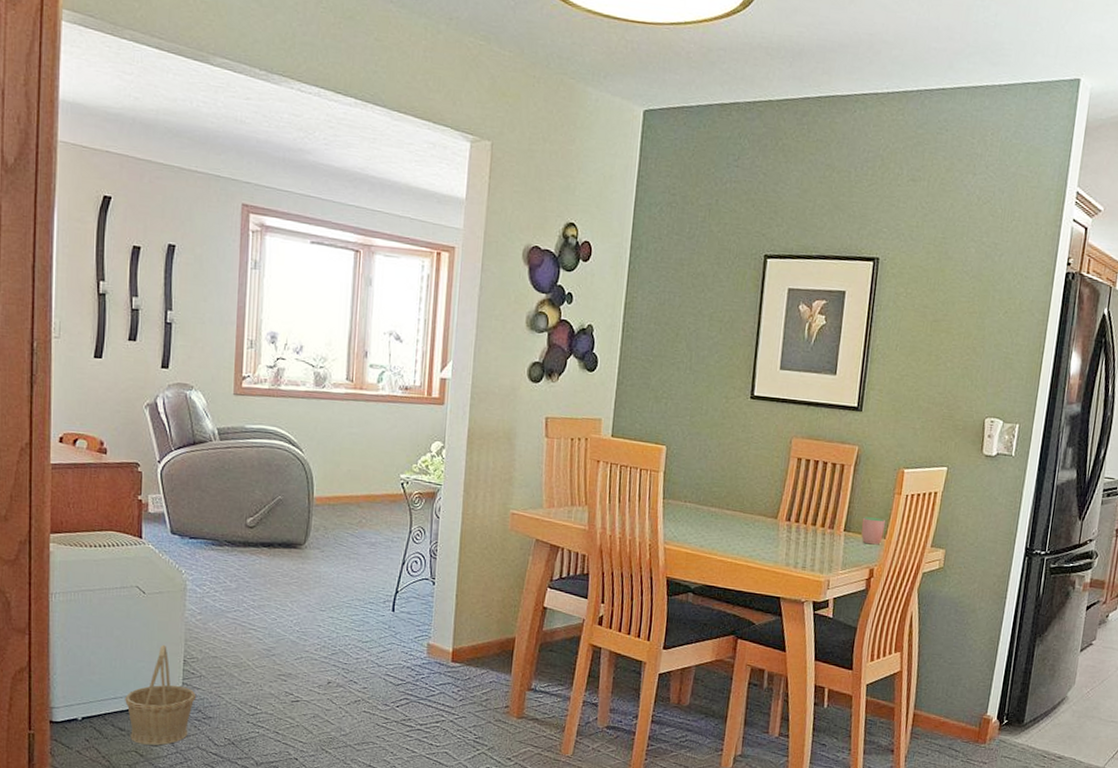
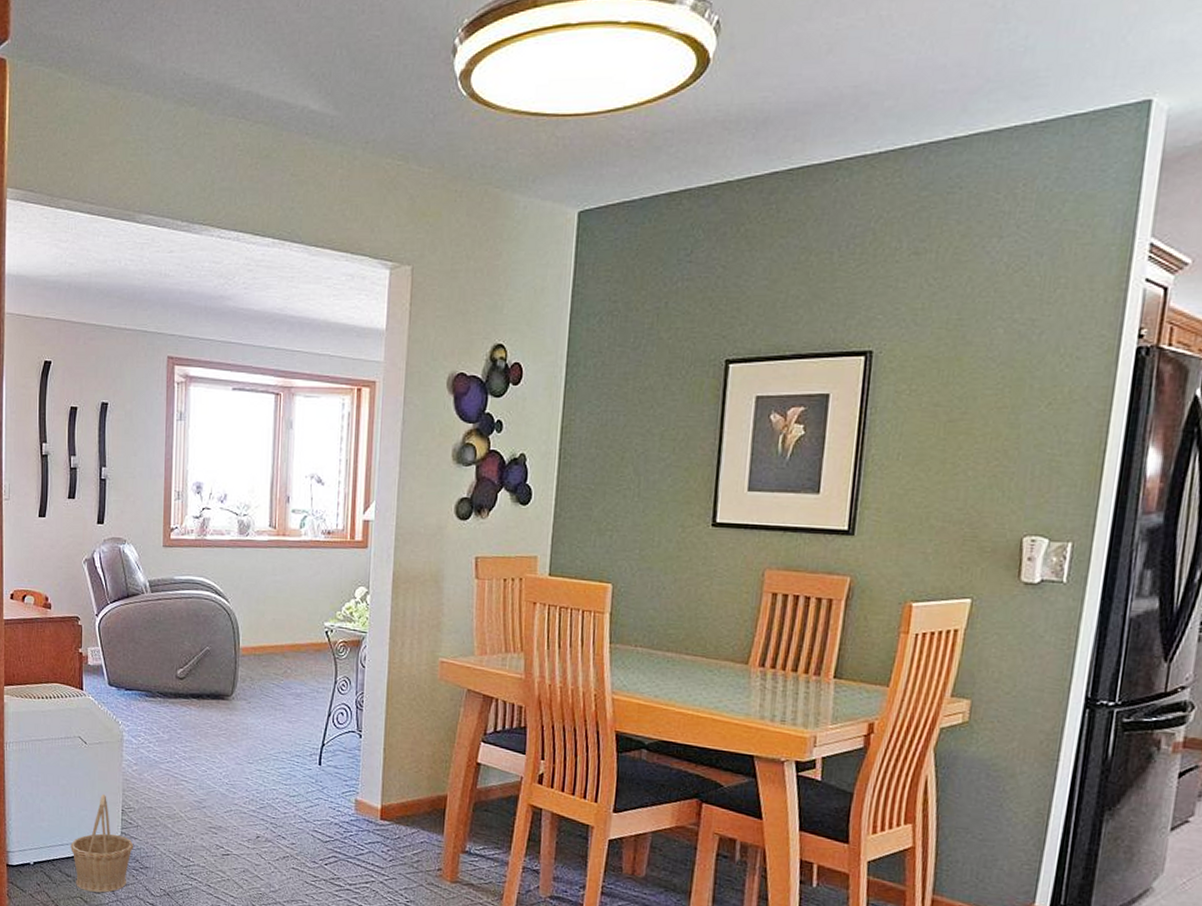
cup: present [861,517,885,545] -> none [856,661,888,695]

